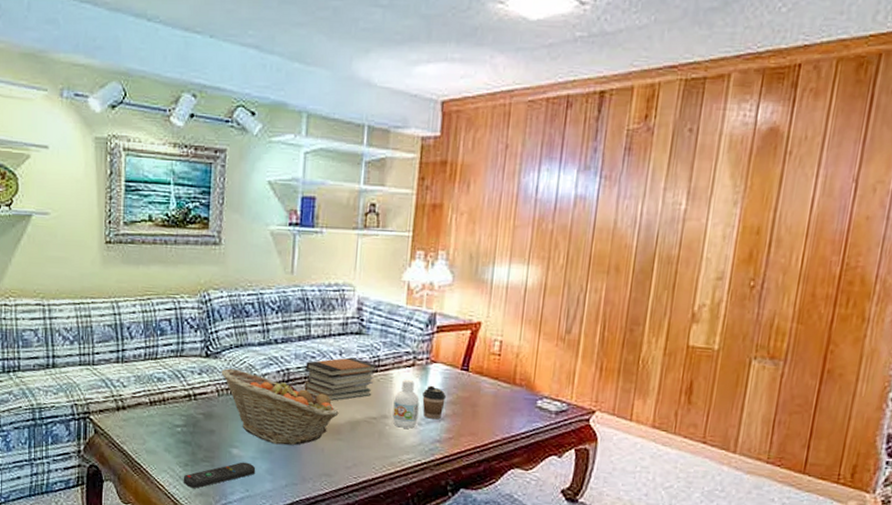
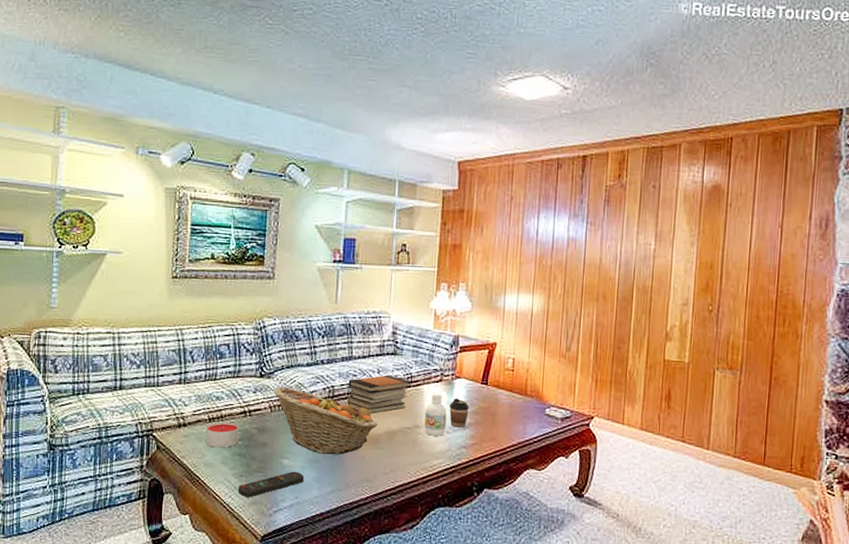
candle: none [147,406,183,434] -> present [206,422,239,448]

